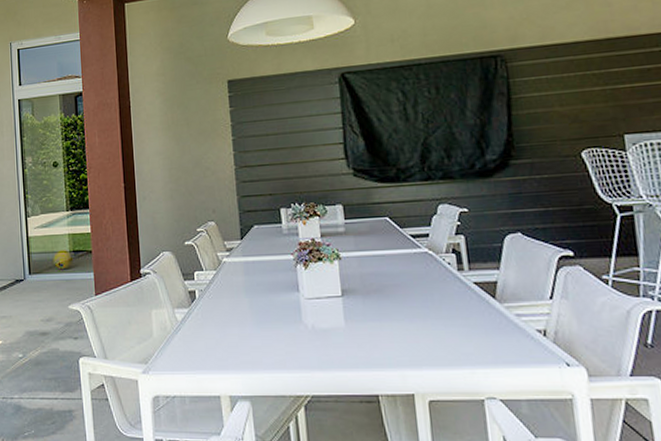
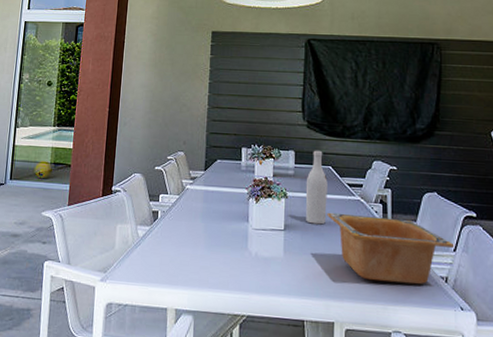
wine bottle: none [360,200,390,286] -> present [305,150,328,225]
serving bowl: none [390,268,551,343] -> present [327,212,455,285]

